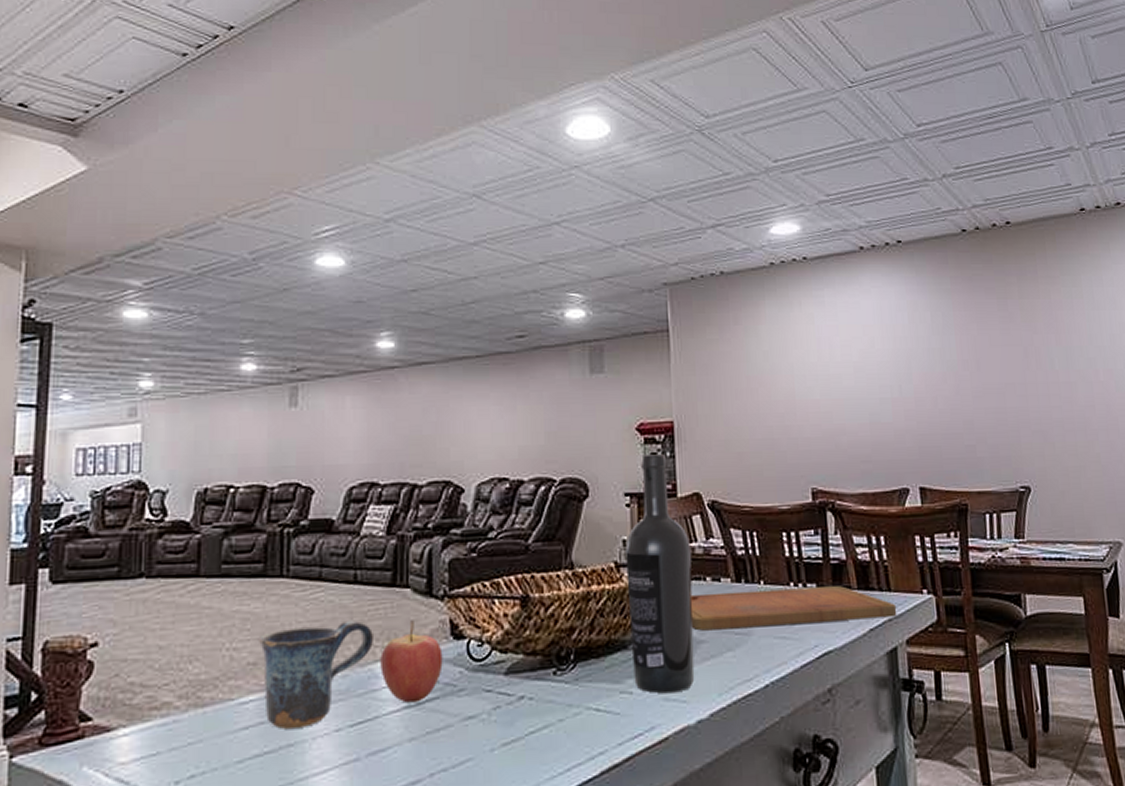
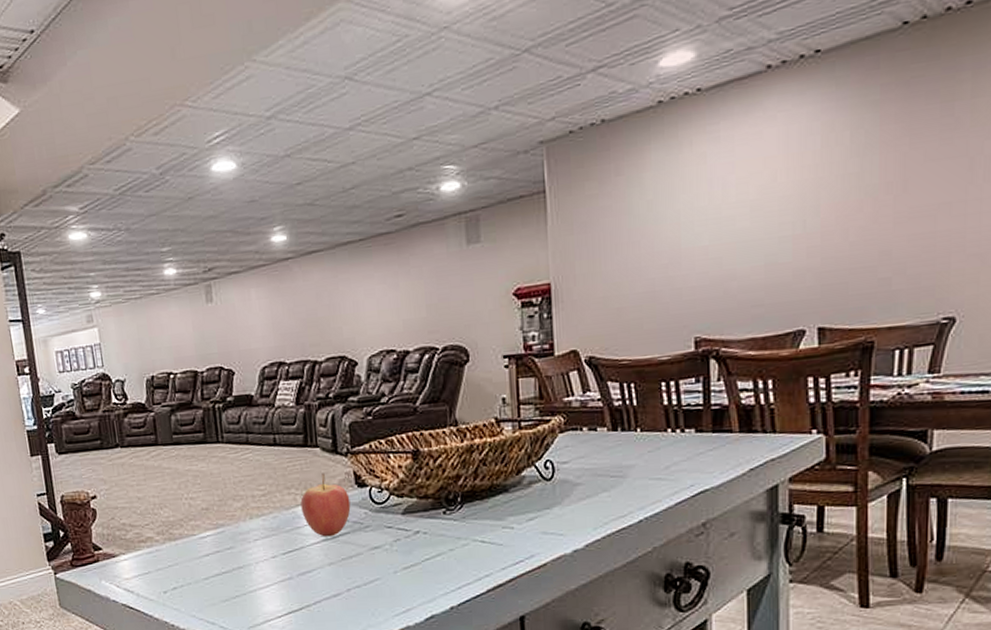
mug: present [258,620,373,729] -> none [207,474,294,556]
wine bottle: present [625,454,695,694] -> none [505,316,571,528]
cutting board: present [691,586,897,631] -> none [567,430,781,475]

